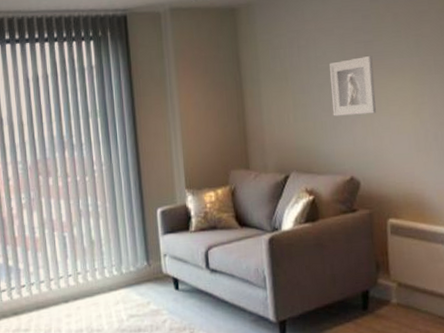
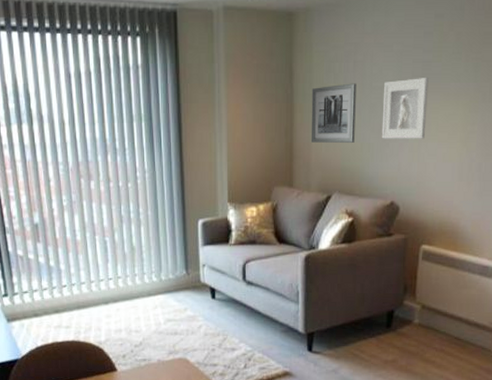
wall art: none [259,66,307,125] -> present [310,83,356,143]

